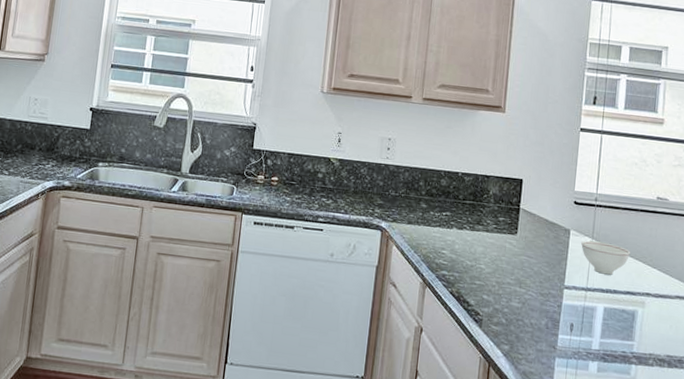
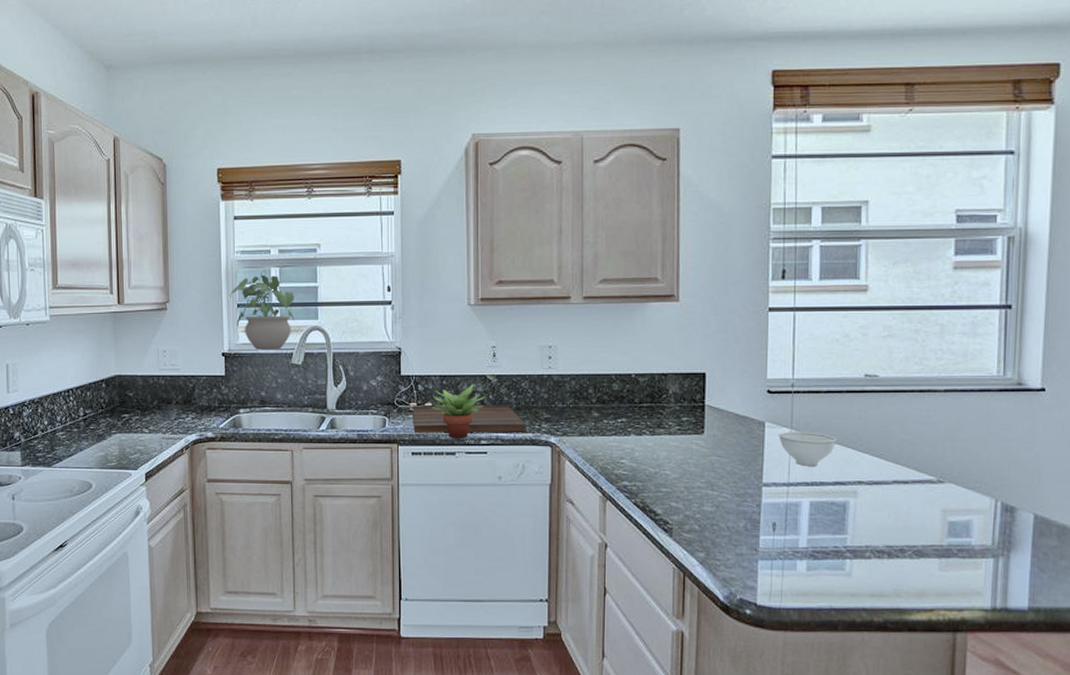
potted plant: none [105,36,165,112] -> present [230,269,295,350]
cutting board: none [258,178,361,215] -> present [412,404,526,434]
succulent plant: none [277,164,327,215] -> present [431,383,485,439]

